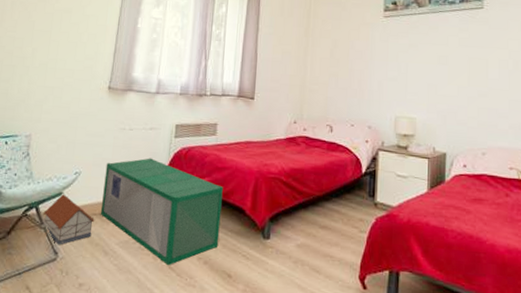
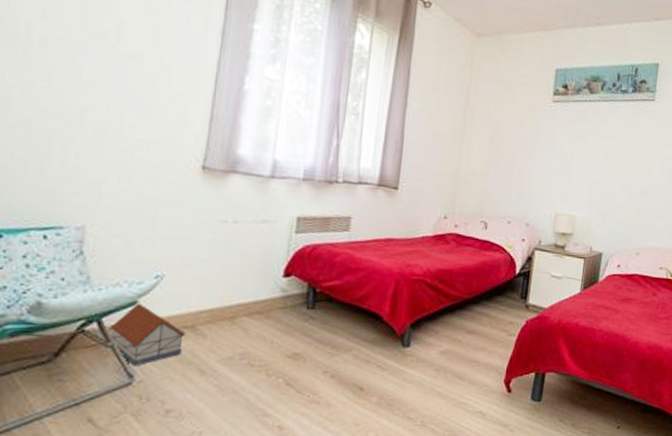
storage bin: present [100,158,223,266] -> none [193,257,356,383]

